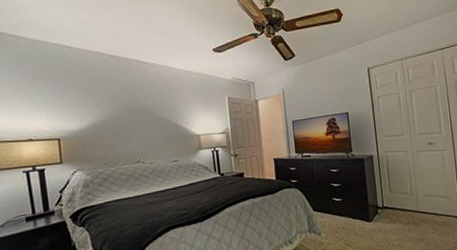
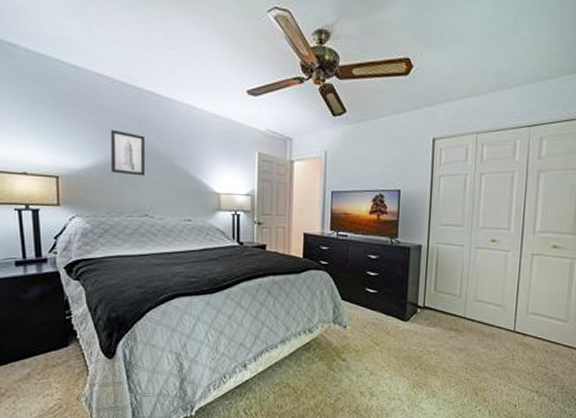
wall art: none [102,93,134,130] -> present [110,129,144,176]

